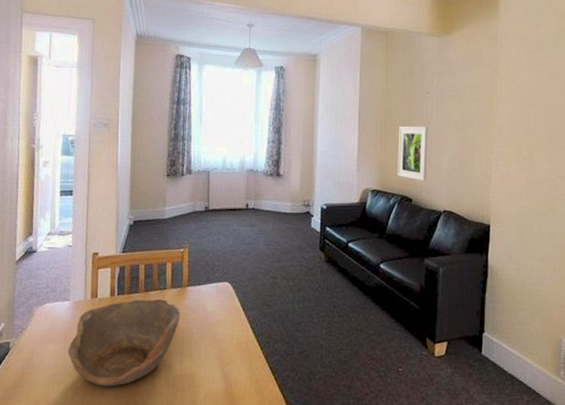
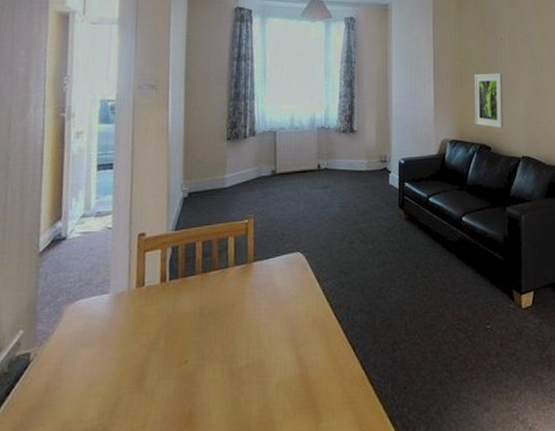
bowl: present [68,298,180,387] -> none [107,279,245,392]

